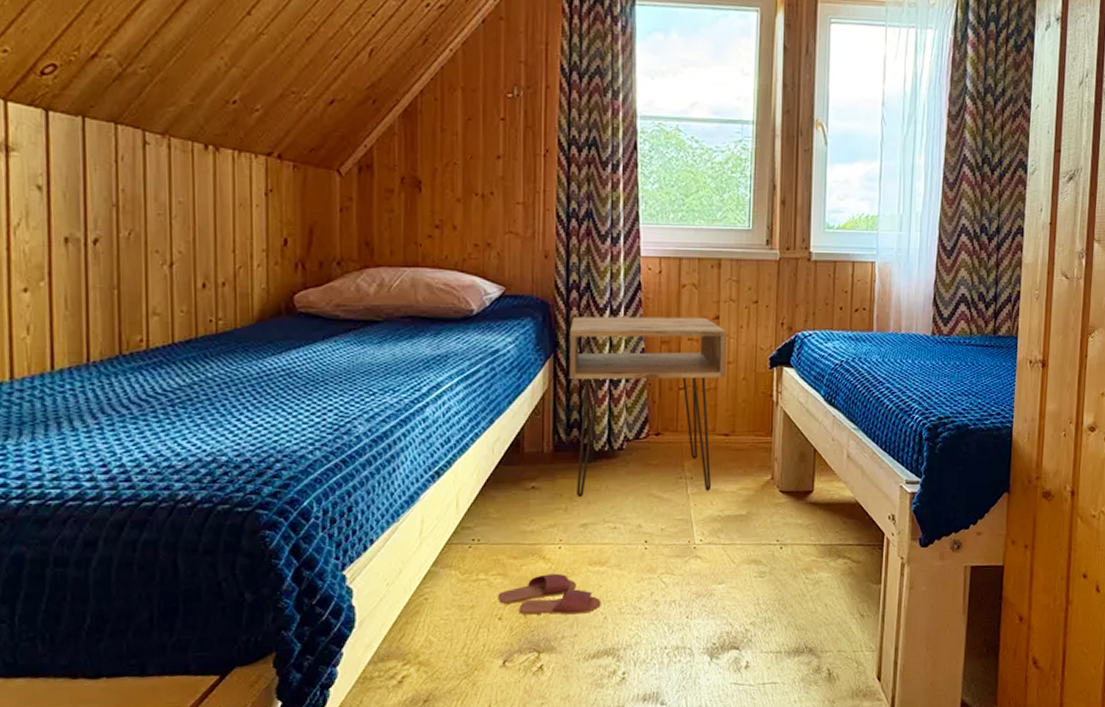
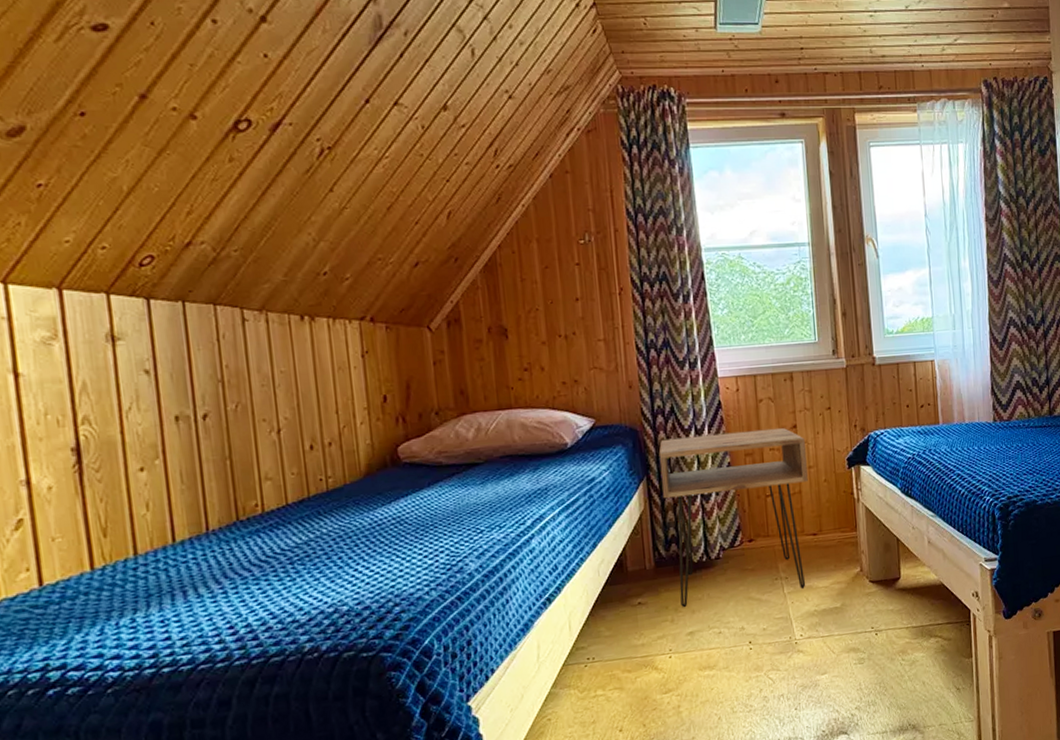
slippers: present [497,573,601,615] -> none [616,681,714,724]

